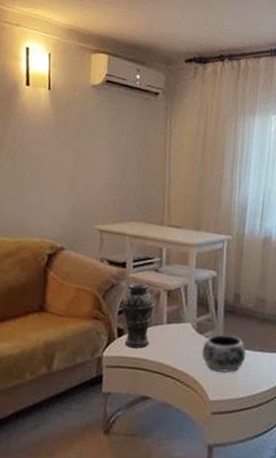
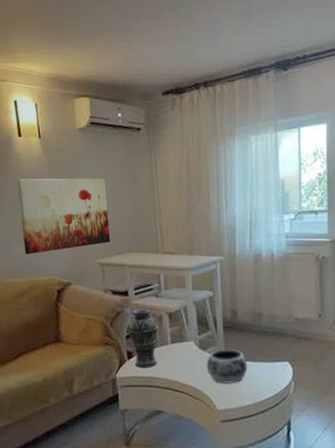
wall art: none [16,129,115,213] -> present [17,179,111,255]

